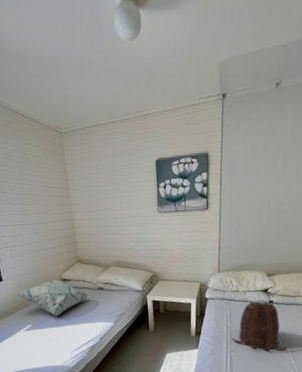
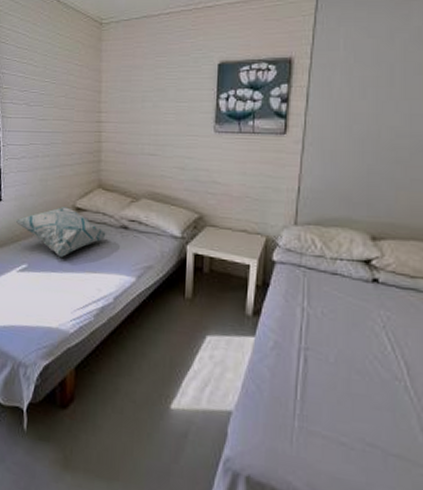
backpack: present [232,300,288,351] -> none [309,275,401,363]

